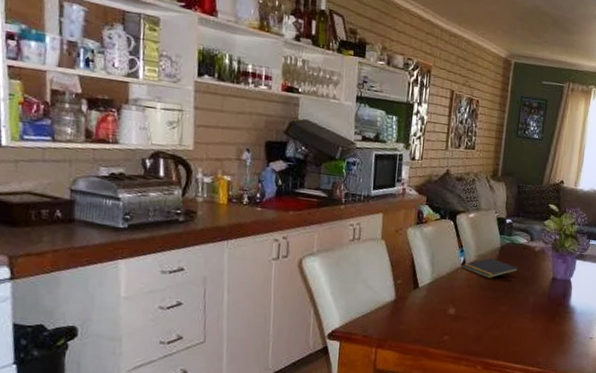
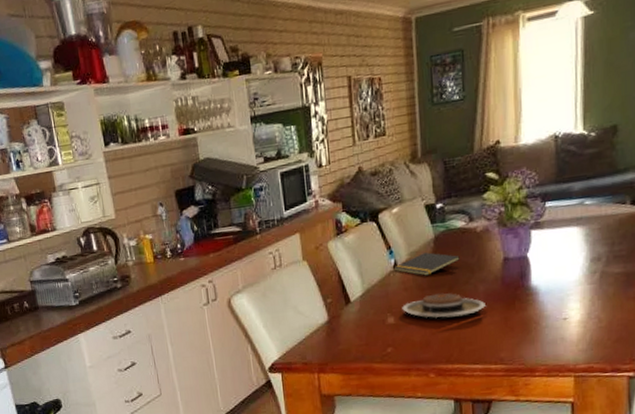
plate: none [463,295,533,320] -> present [402,293,485,318]

